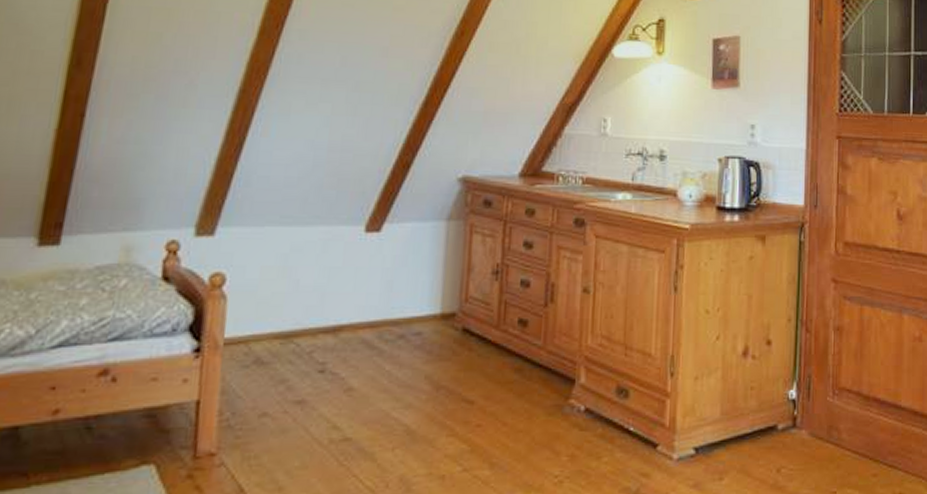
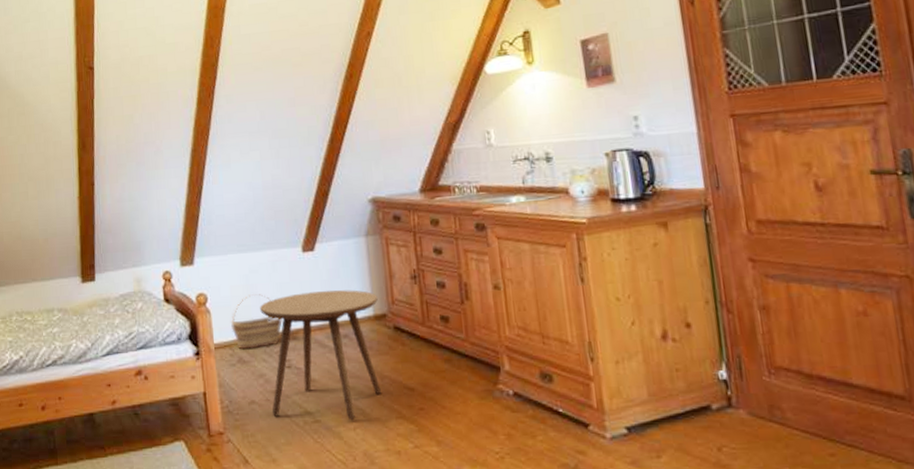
basket: none [252,279,324,348] -> present [230,294,283,350]
side table: none [288,281,449,439] -> present [260,290,381,421]

